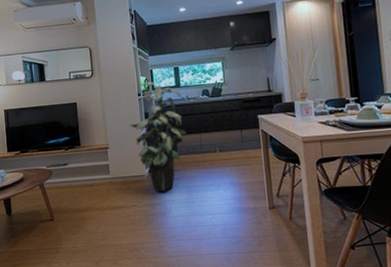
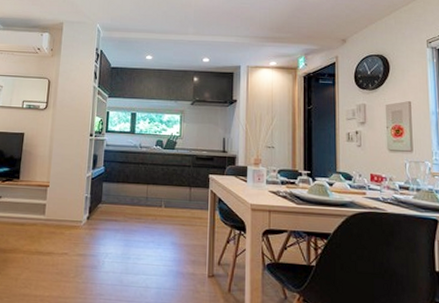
indoor plant: present [129,81,187,192] -> none [75,123,135,243]

